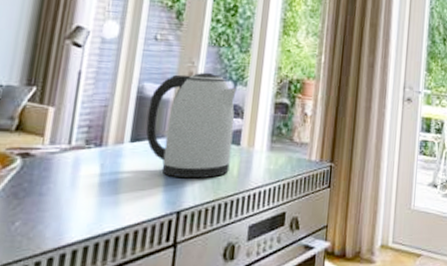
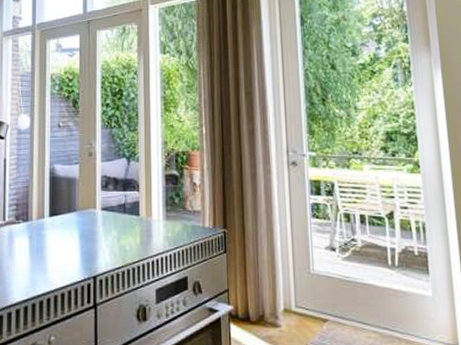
kettle: present [145,72,237,179] -> none [60,151,133,247]

